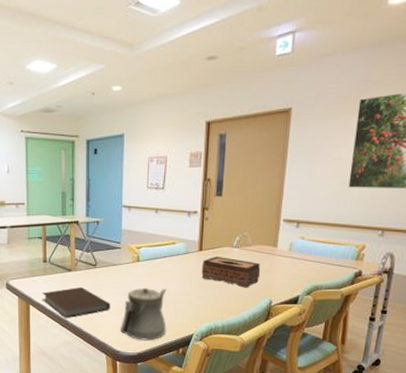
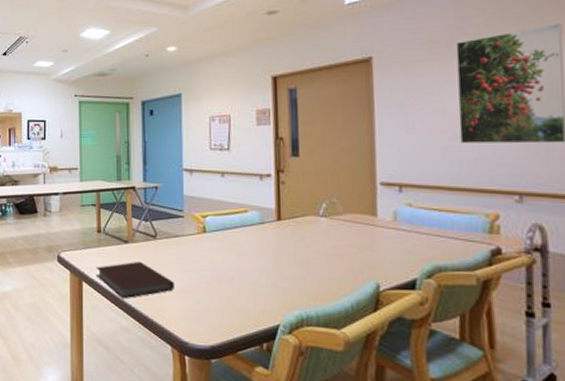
teapot: present [121,287,167,340] -> none [188,264,245,331]
tissue box: present [201,256,261,288] -> none [282,226,360,267]

